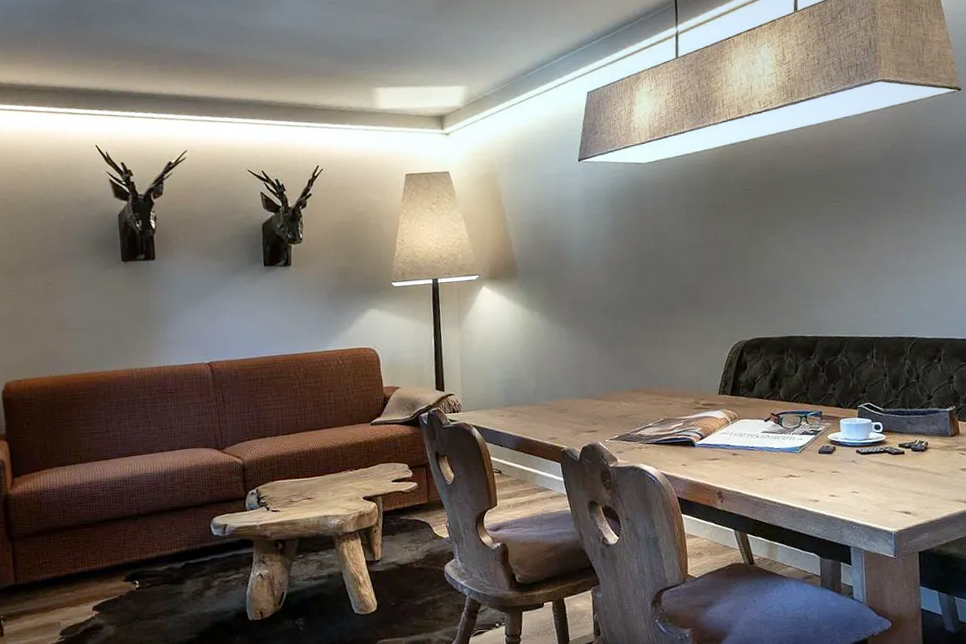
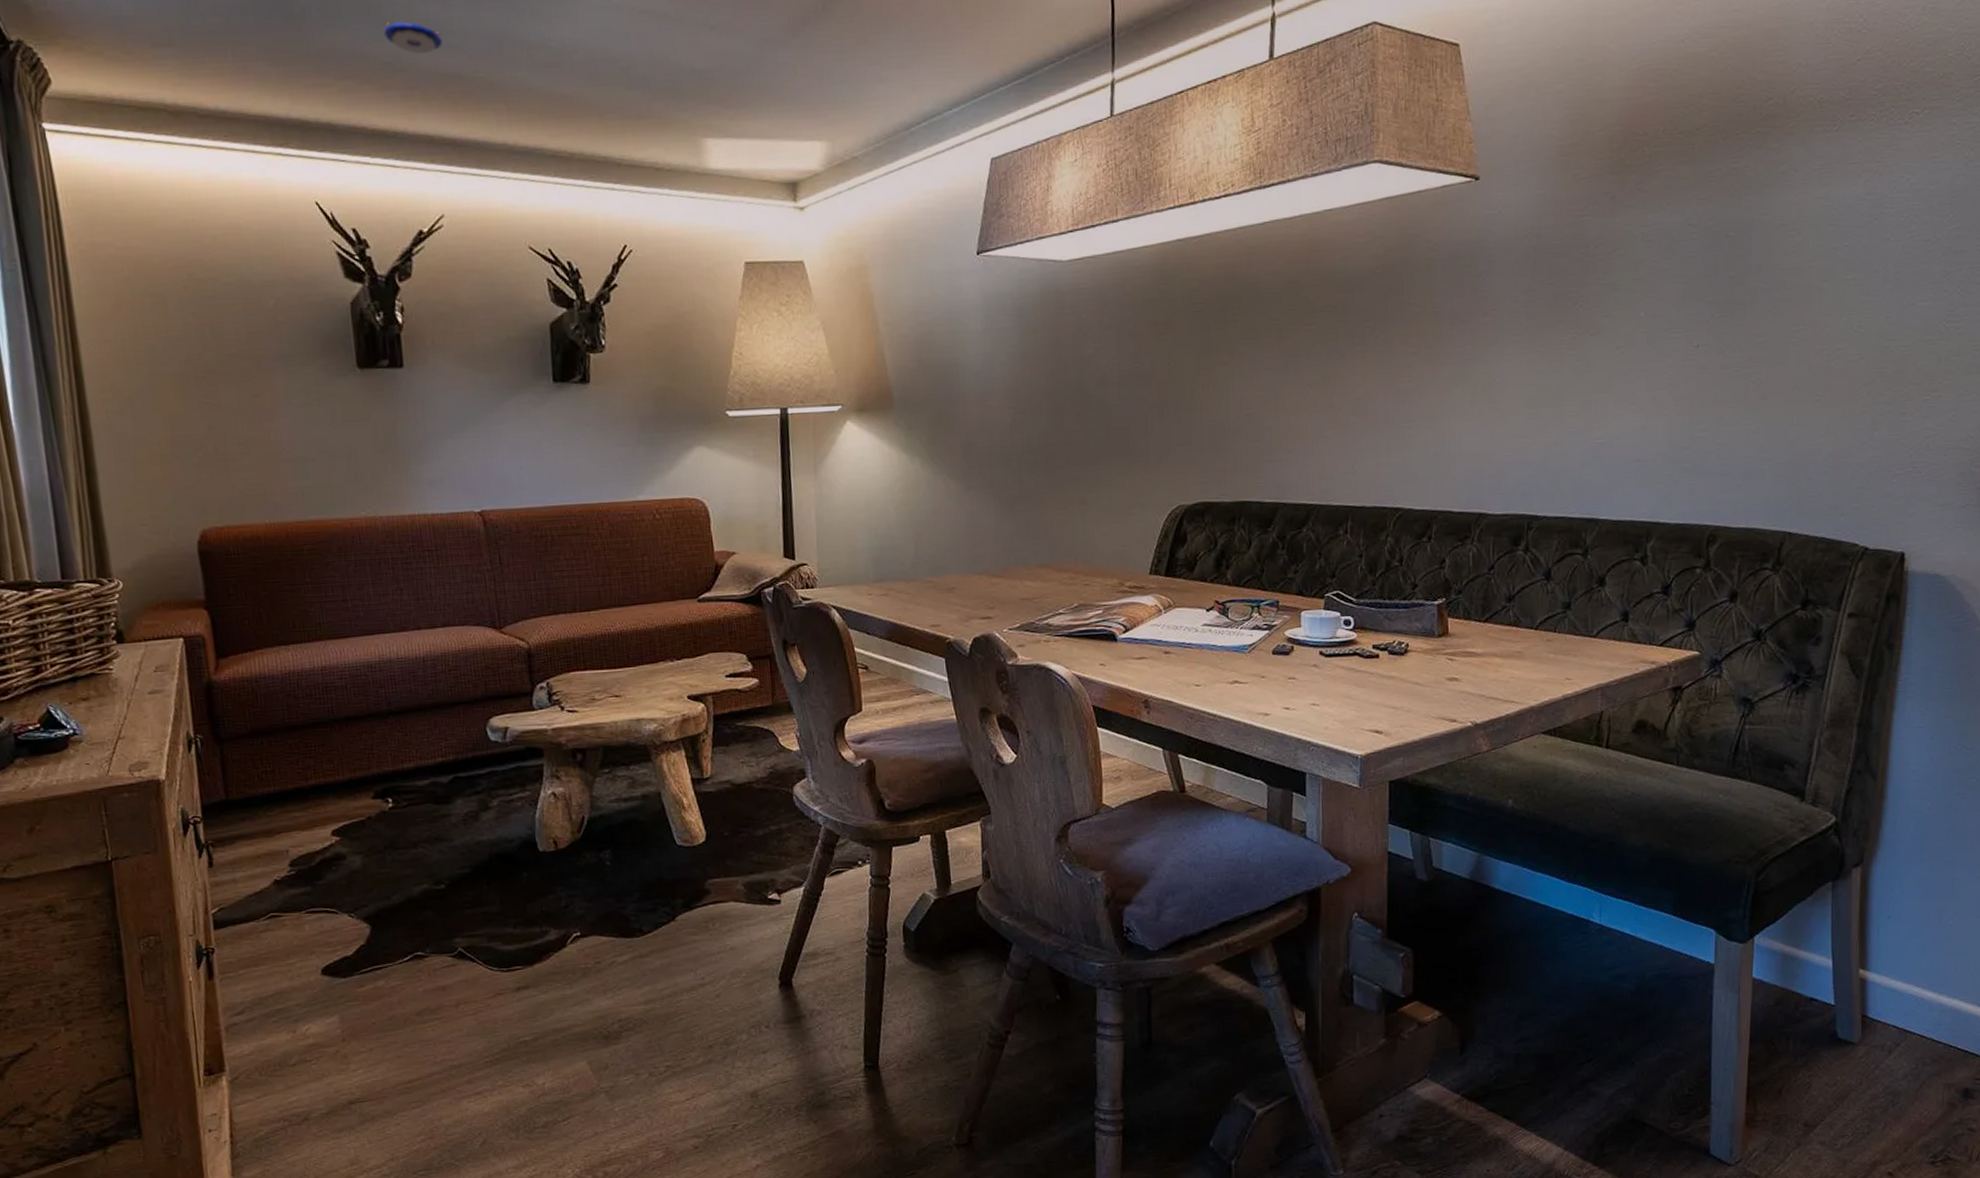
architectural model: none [147,18,188,39] -> present [384,21,443,53]

